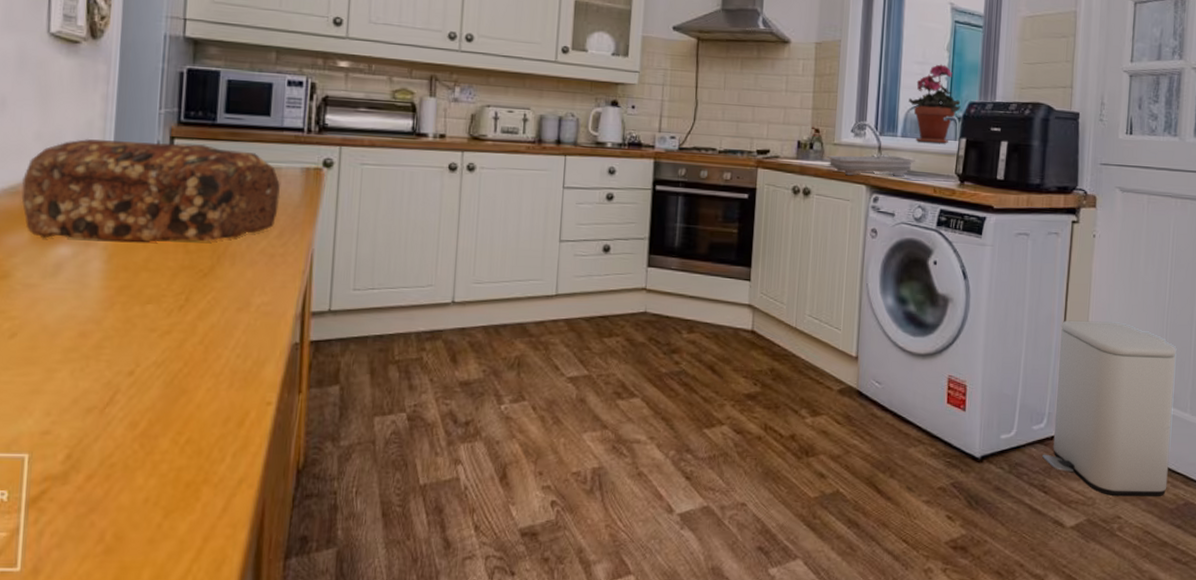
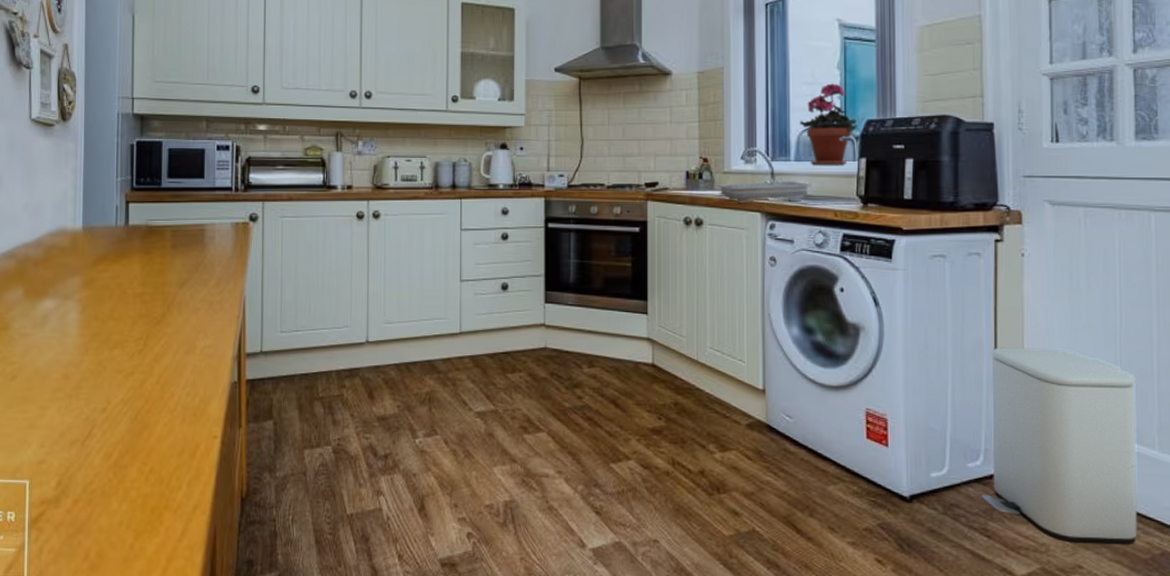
bread loaf: present [21,138,281,242] -> none [15,206,216,294]

